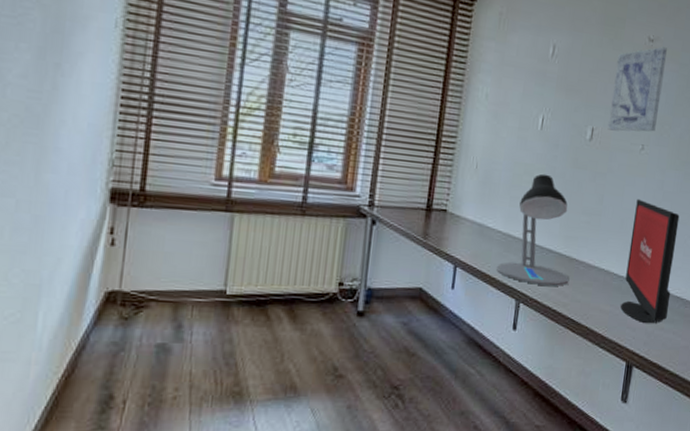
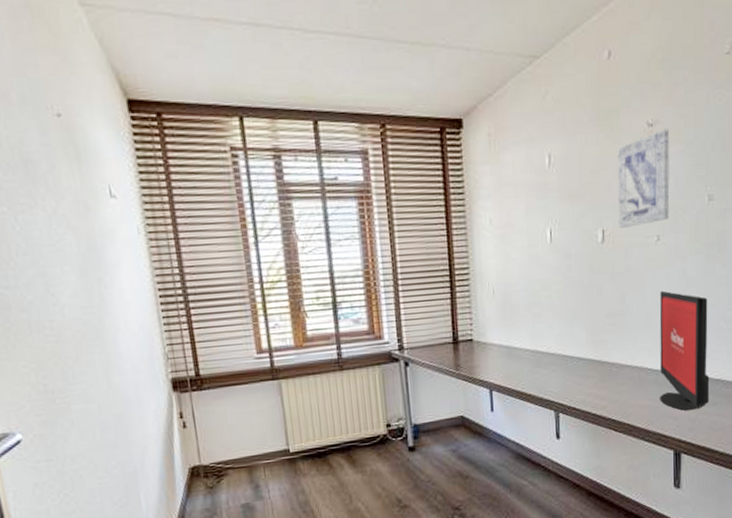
desk lamp: present [497,173,570,286] -> none [531,285,604,394]

